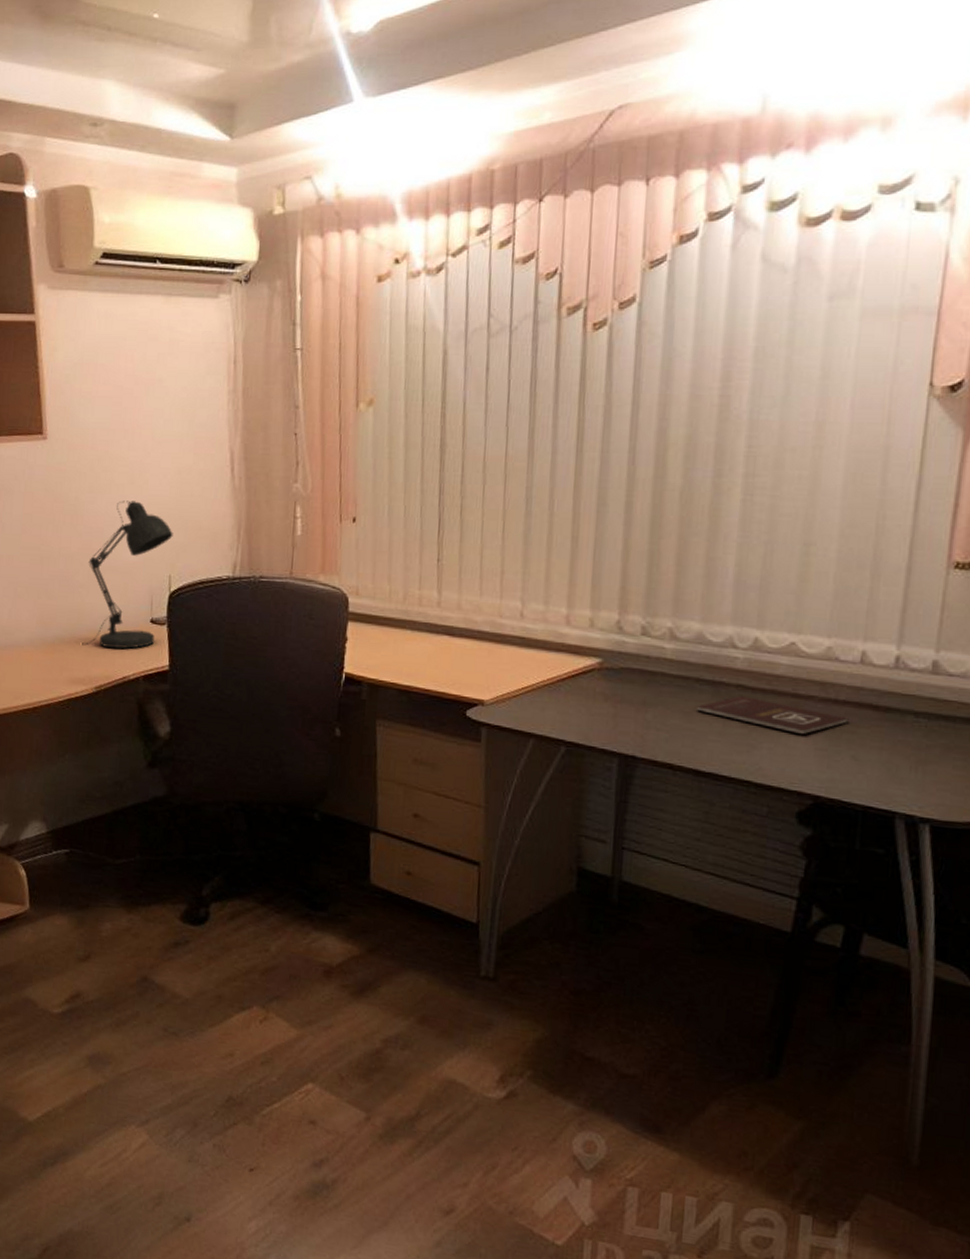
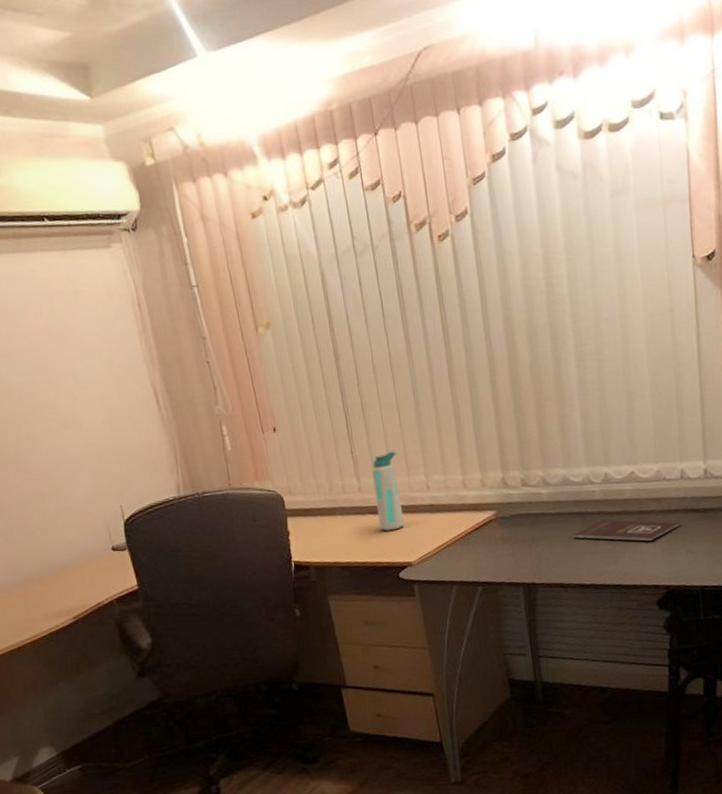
desk lamp: present [82,500,173,649] -> none [41,443,119,581]
water bottle: none [453,566,492,659] -> present [372,451,405,531]

